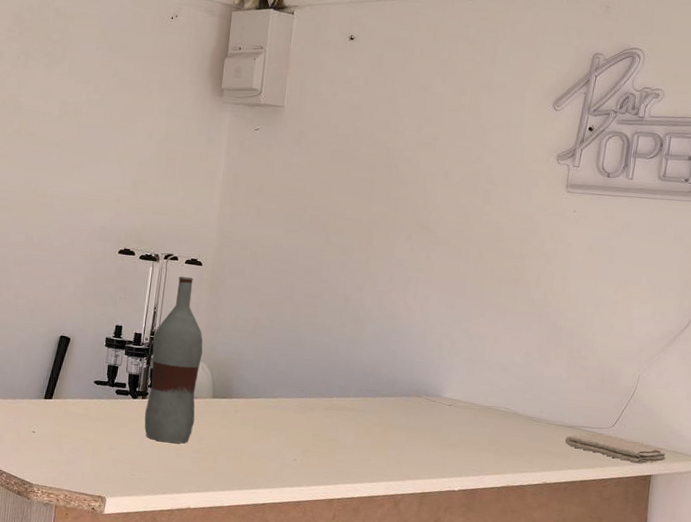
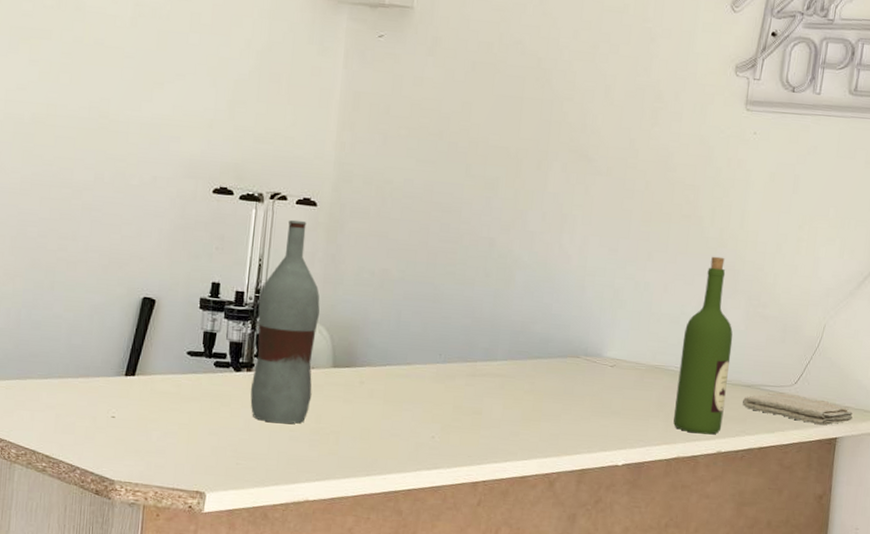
wine bottle: none [504,314,557,468] -> present [673,256,733,435]

